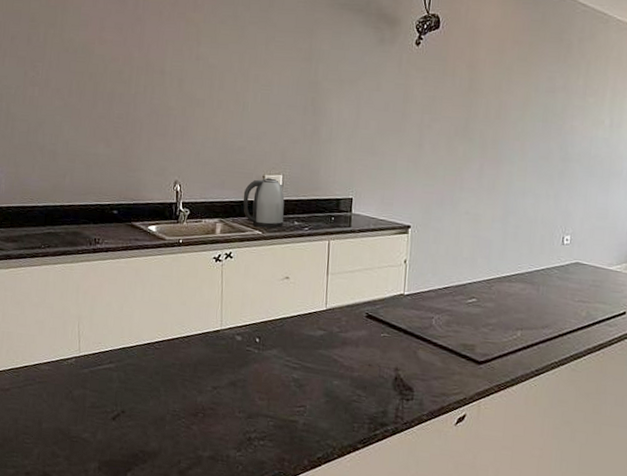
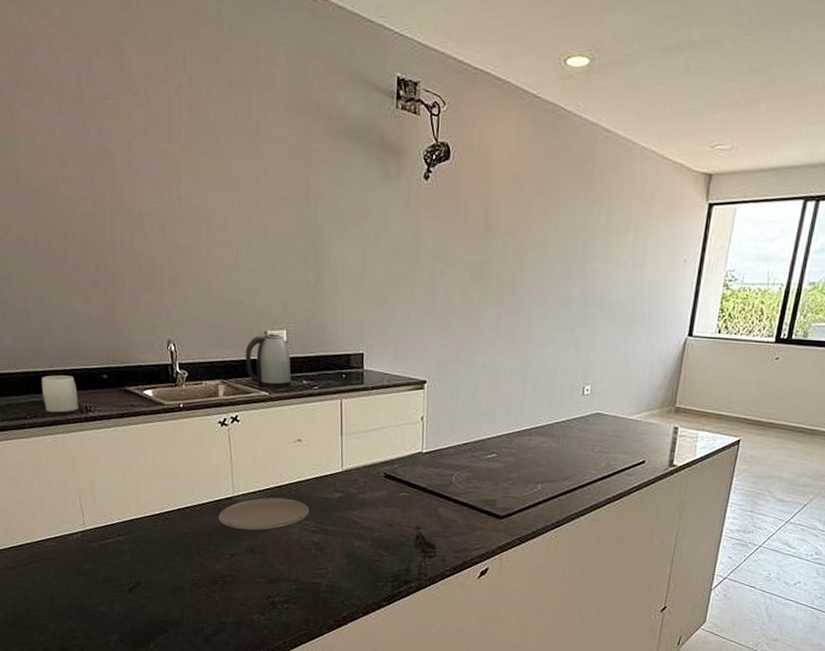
mug: none [57,209,90,244] -> present [41,375,78,413]
plate: none [205,332,292,366] -> present [218,497,310,532]

